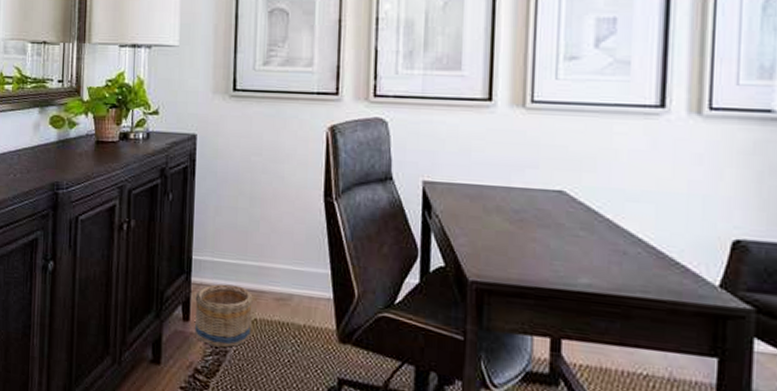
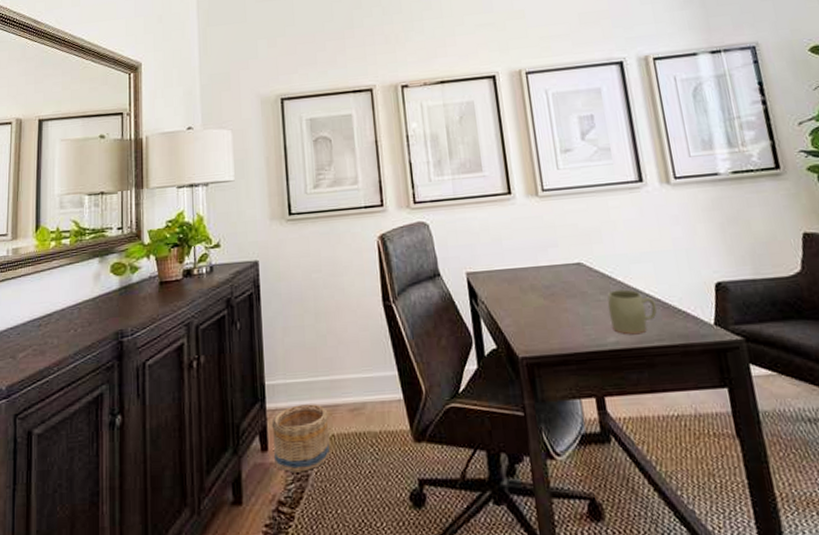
mug: none [586,227,649,281] -> present [607,289,657,335]

